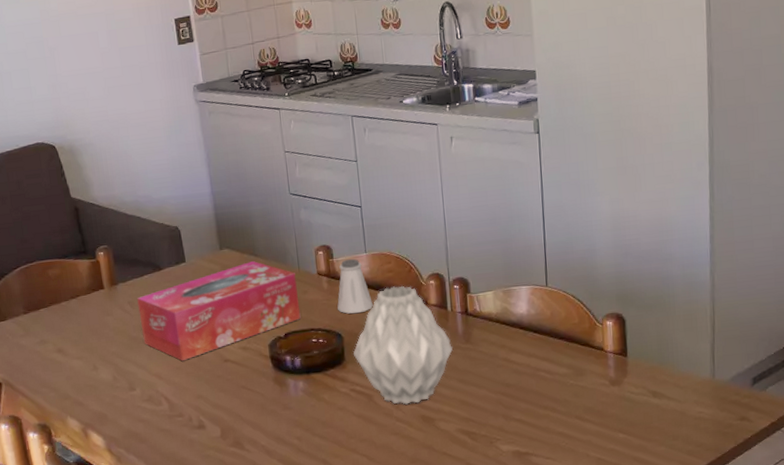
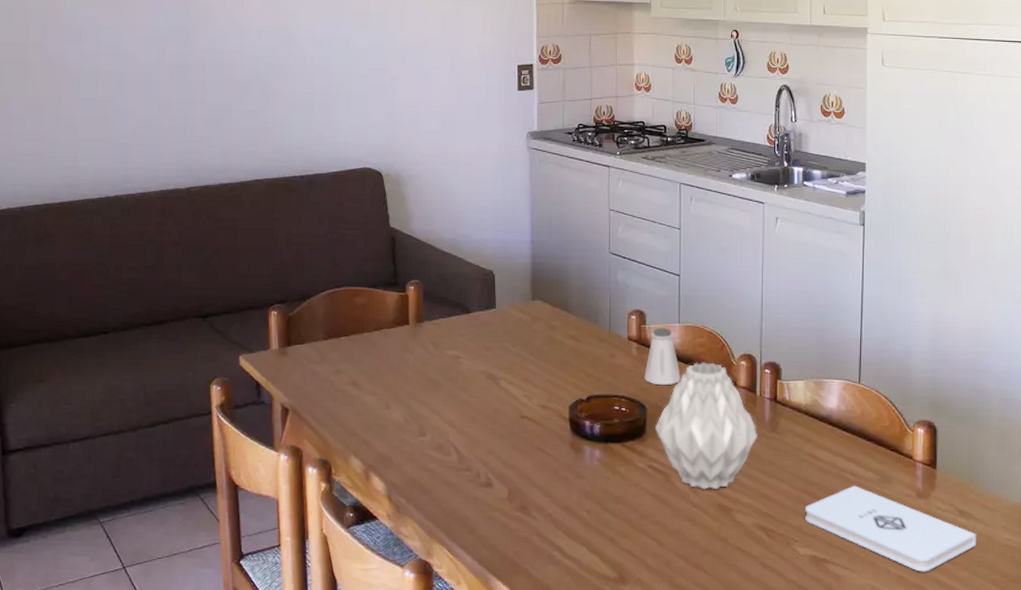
tissue box: present [137,261,301,362] -> none [441,317,606,412]
notepad: none [504,382,670,452] -> present [805,485,976,572]

